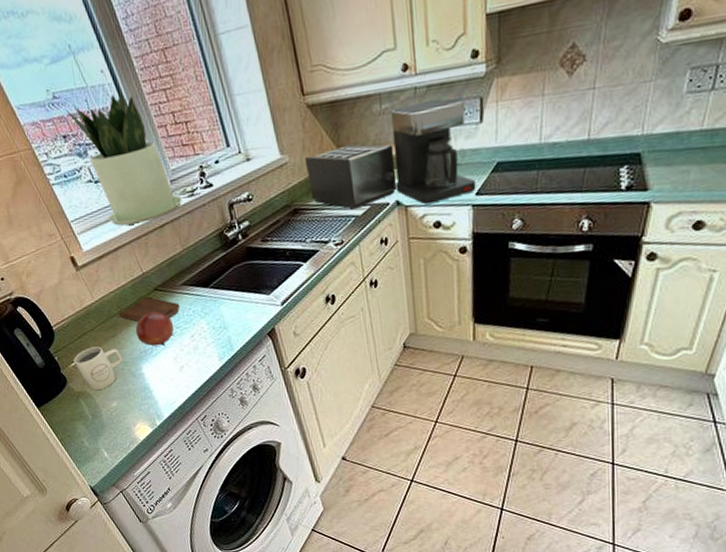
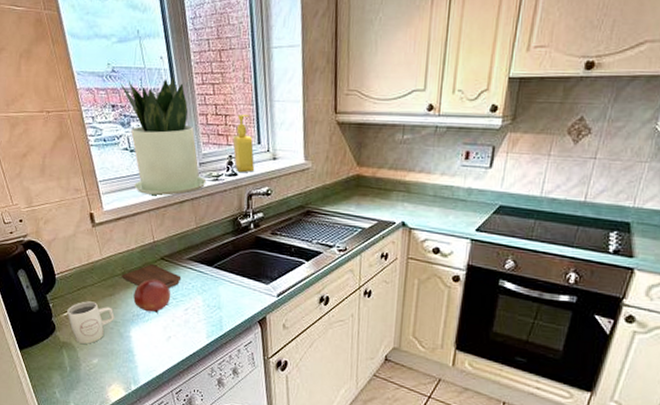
soap dispenser: none [198,116,229,183] -> present [232,114,254,173]
toaster: present [304,144,398,210] -> none [325,163,408,222]
coffee maker: present [390,98,476,205] -> none [404,139,479,231]

